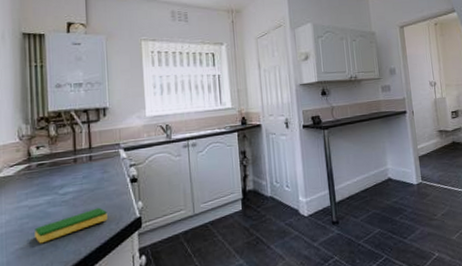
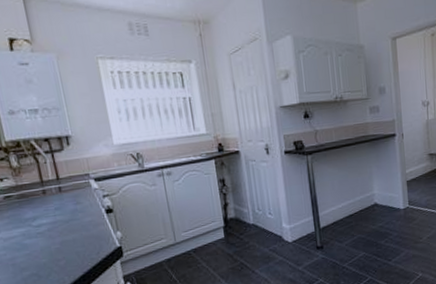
dish sponge: present [35,207,108,244] -> none [14,238,87,274]

